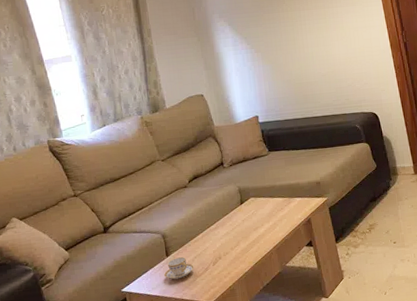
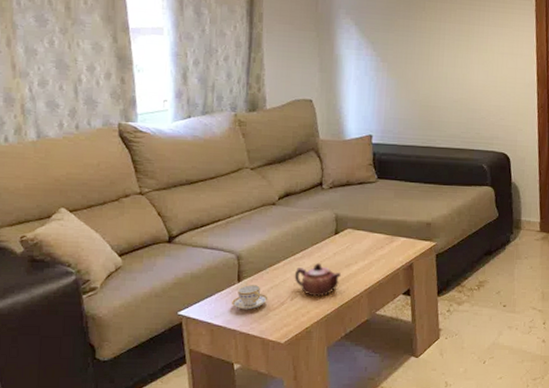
teapot: none [212,231,251,260] -> present [294,263,341,297]

